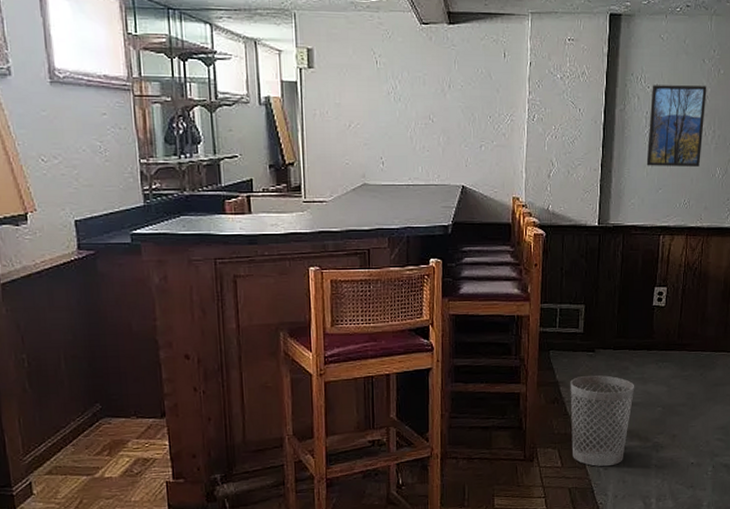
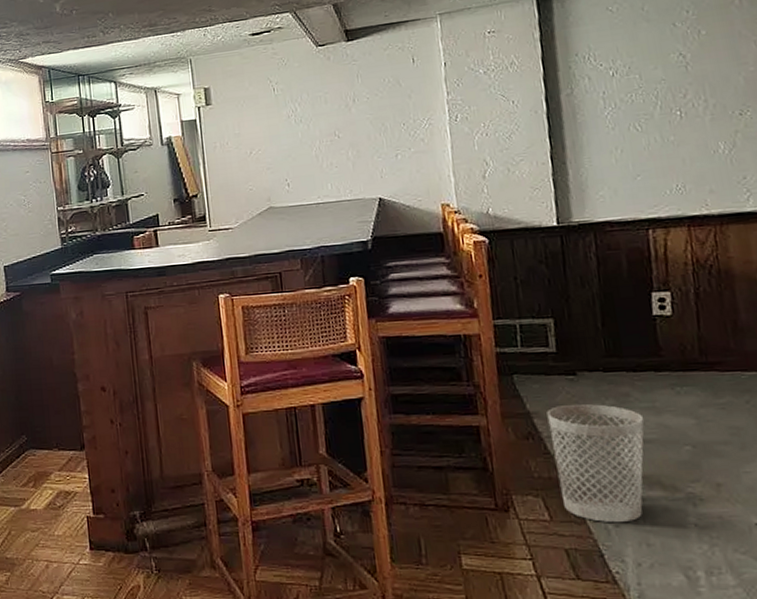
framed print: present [646,85,707,166] -> none [605,52,692,152]

